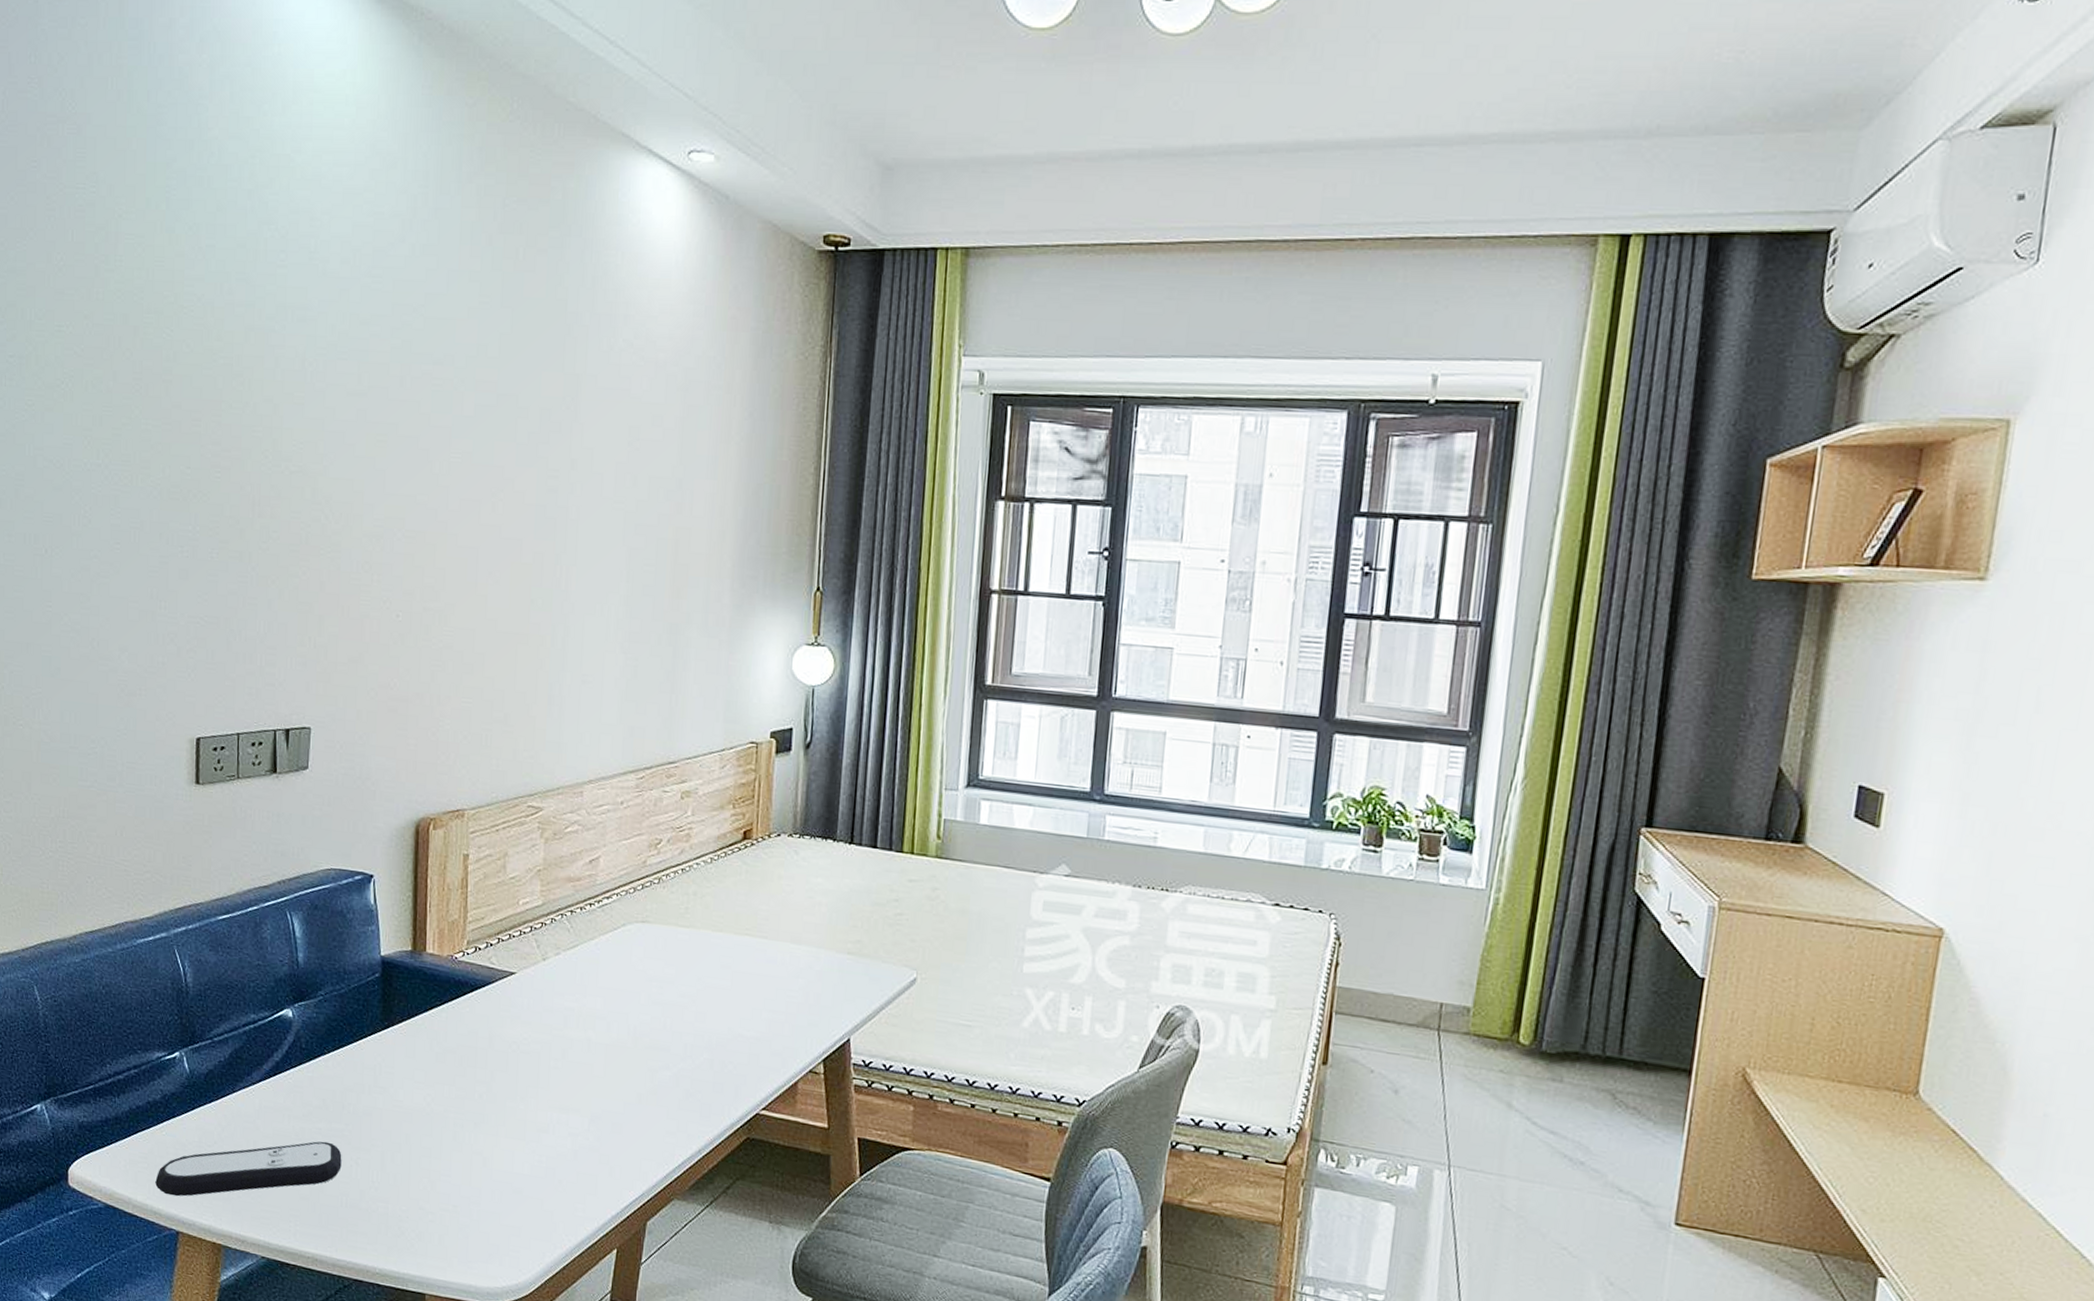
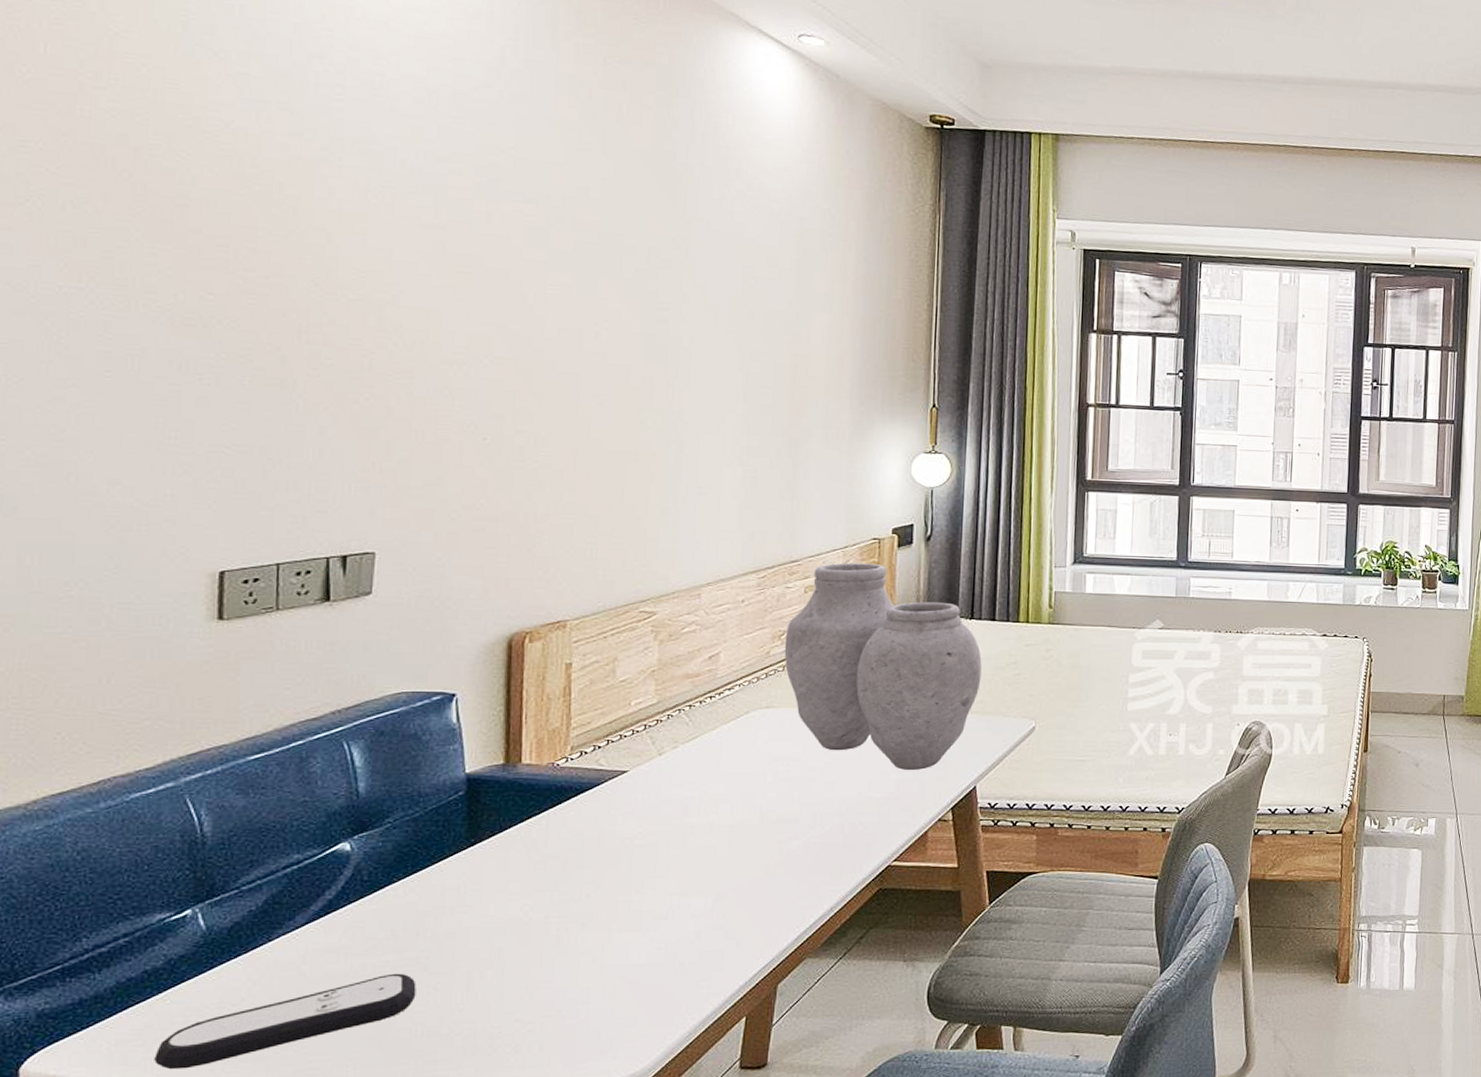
vase: none [660,768,861,1012] -> present [784,563,982,771]

